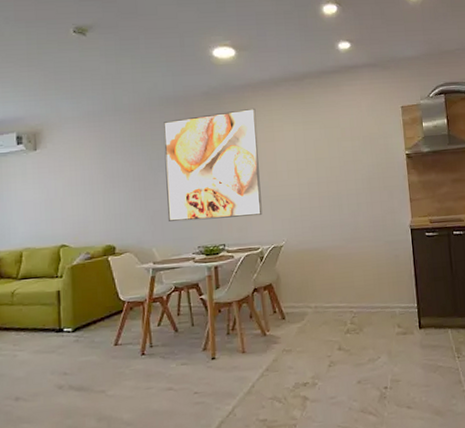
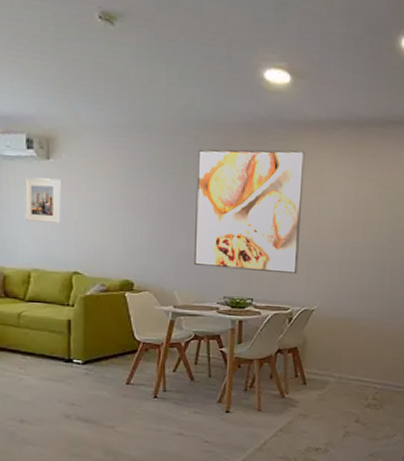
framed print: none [16,166,48,206] -> present [24,177,61,224]

